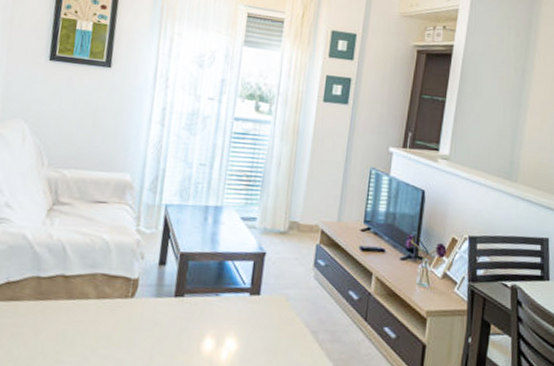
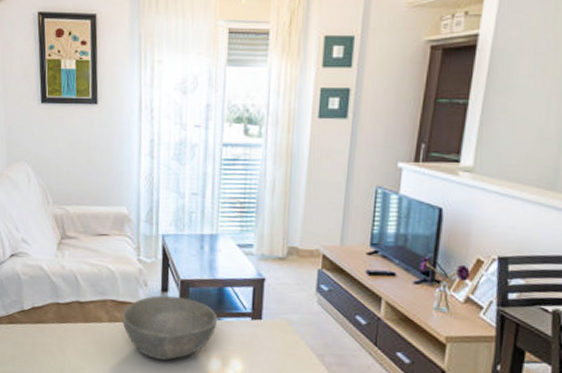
bowl: none [111,269,216,342] -> present [122,295,218,361]

